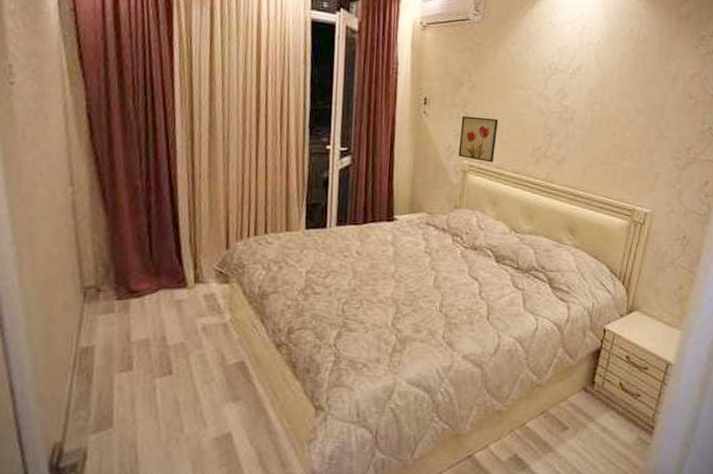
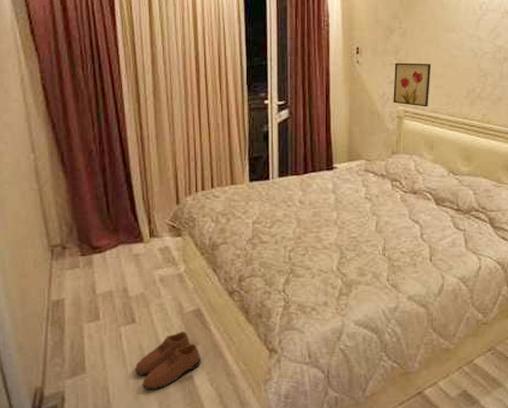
shoe: none [168,384,242,449] -> present [135,331,201,391]

